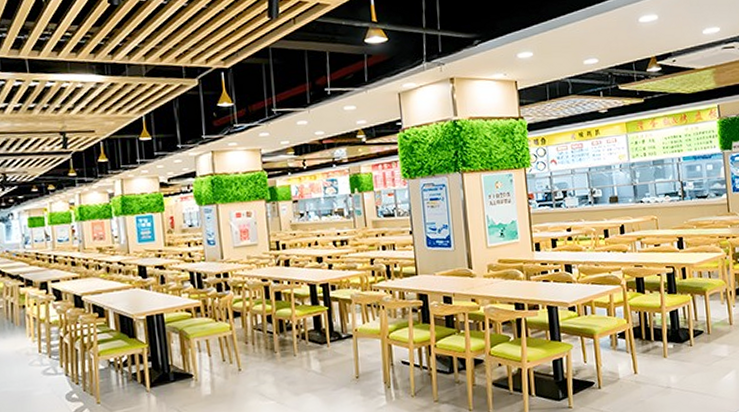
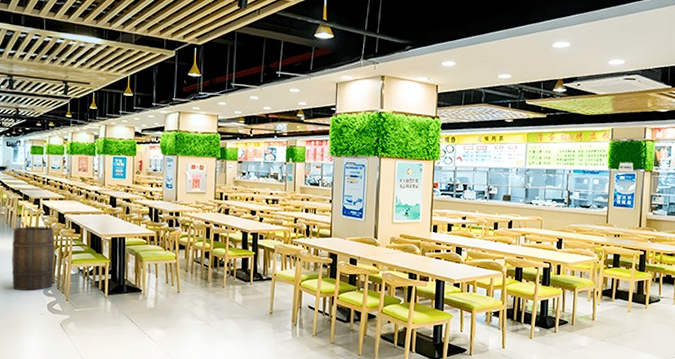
wooden barrel: none [16,314,78,401] -> present [11,226,55,291]

